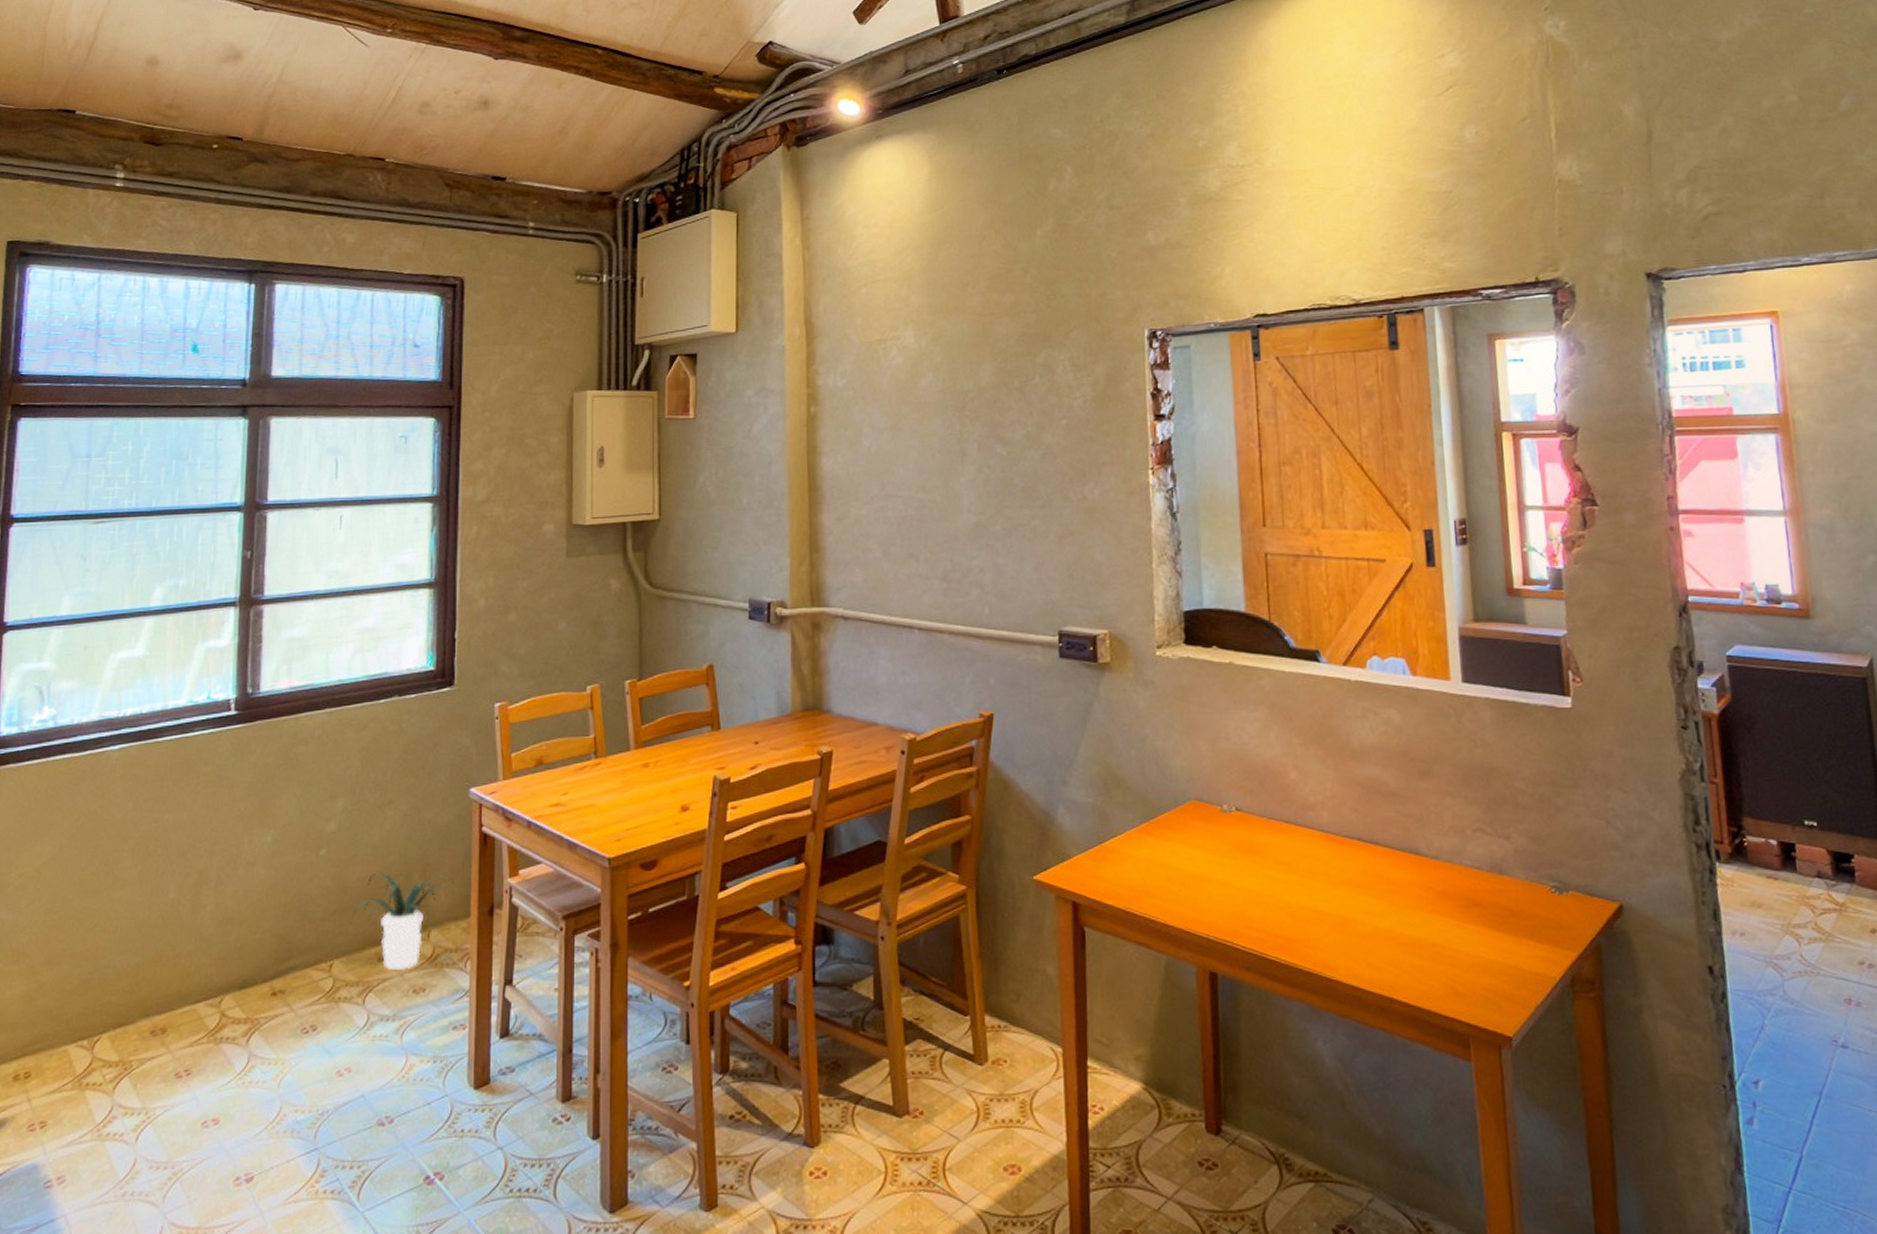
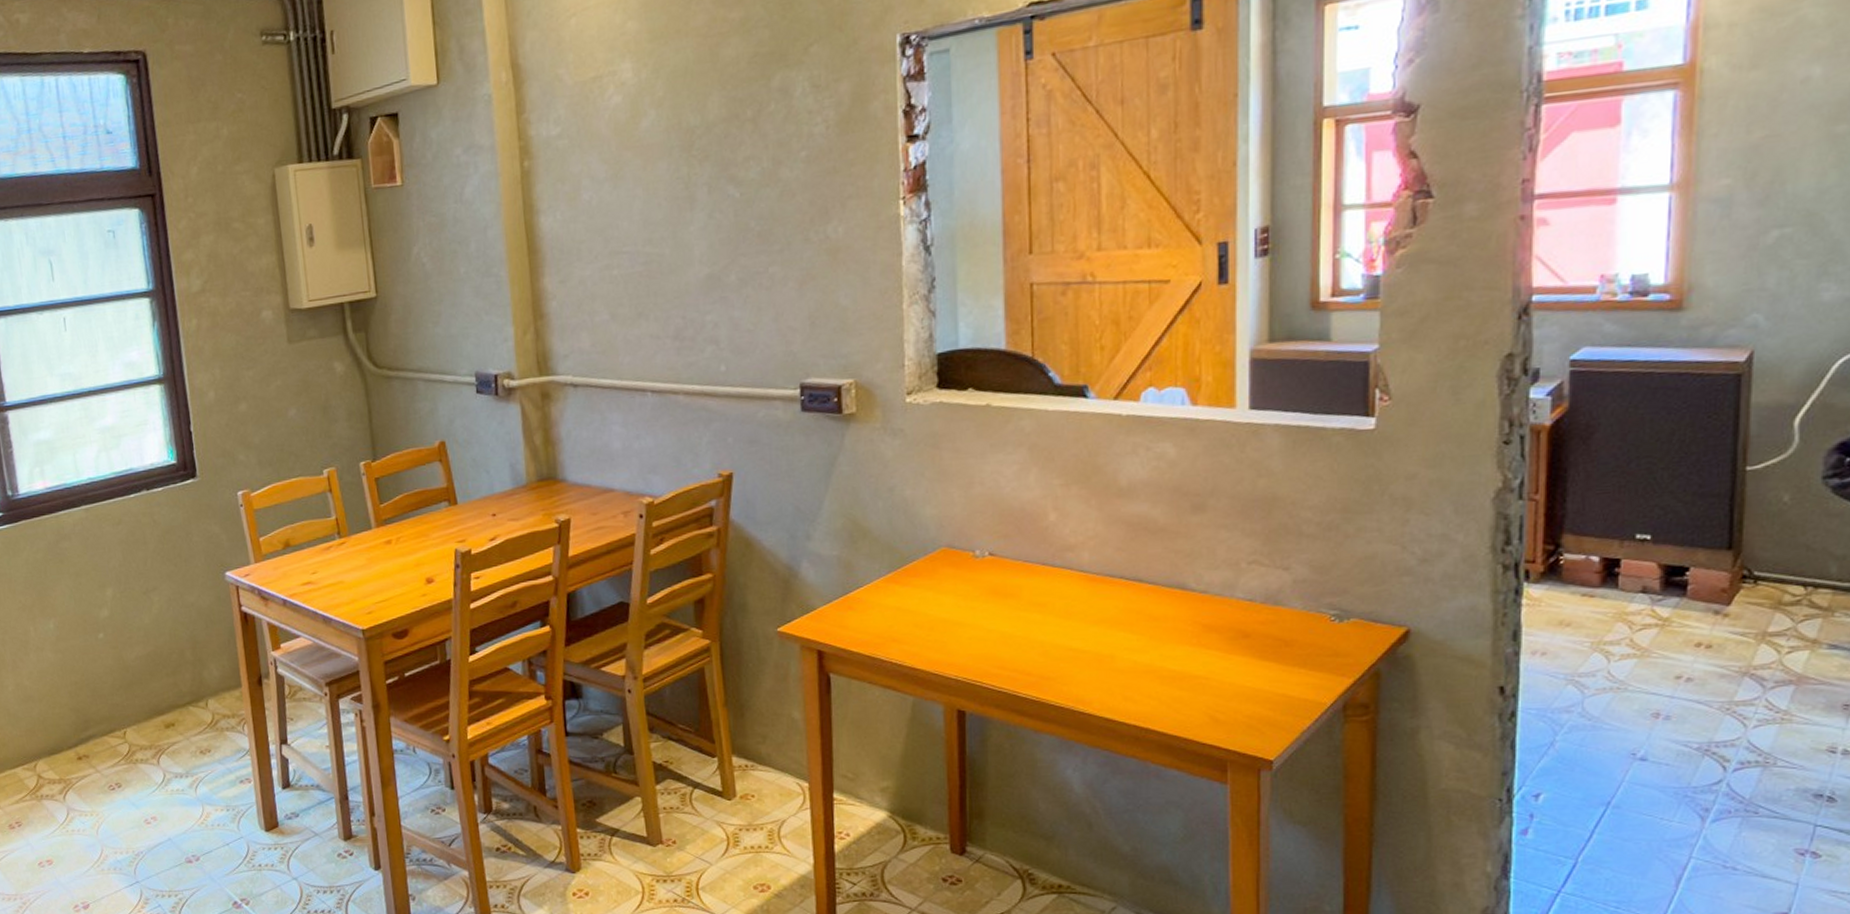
potted plant: present [351,872,454,970] -> none [135,651,223,735]

